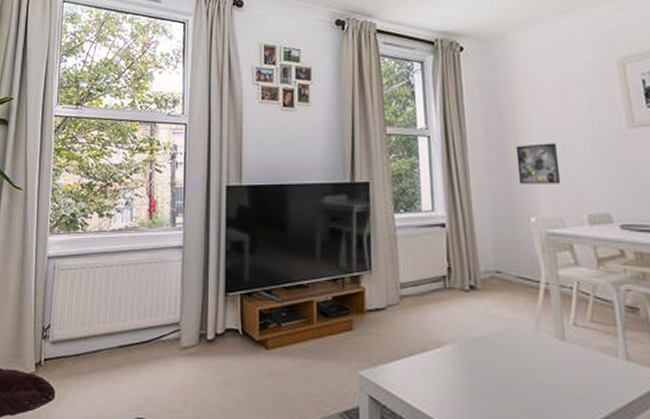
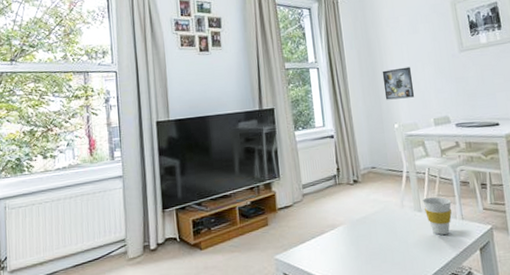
cup: none [567,321,612,378] -> present [422,196,452,235]

